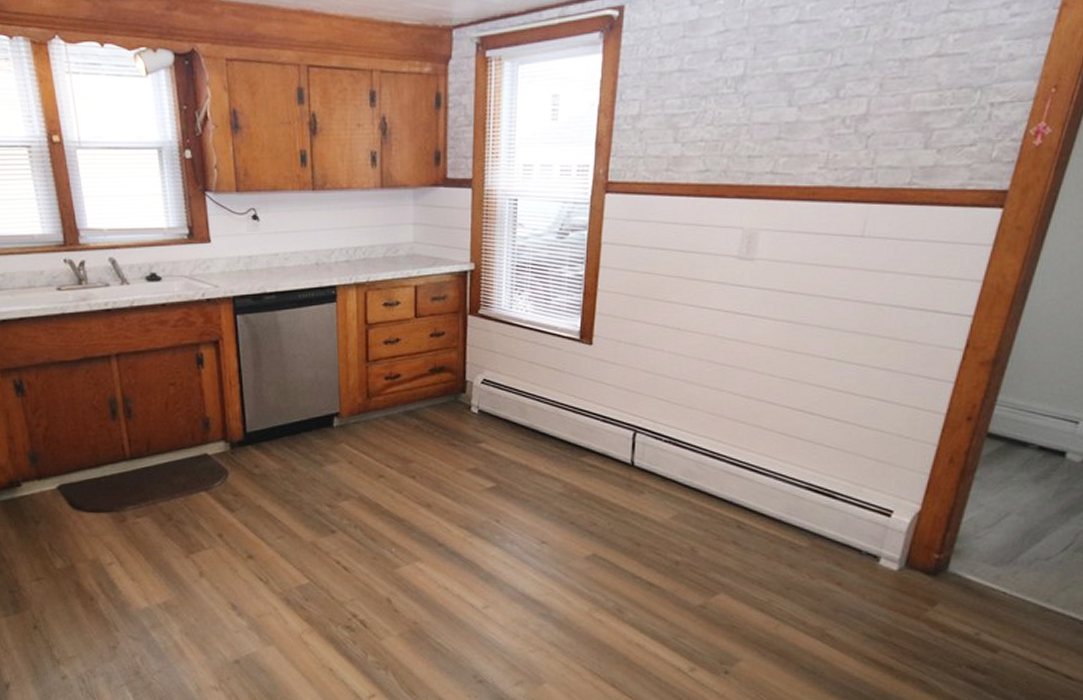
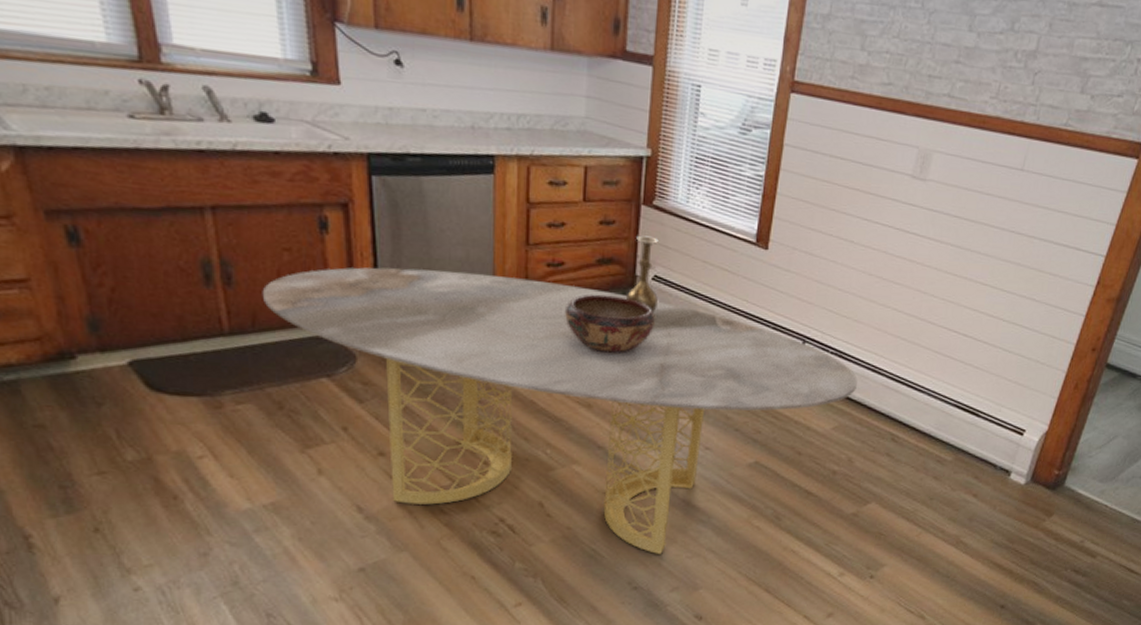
dining table: none [154,390,695,648] -> present [262,267,858,554]
decorative bowl: none [403,401,486,456] -> present [565,294,655,355]
vase: none [457,343,489,419] -> present [625,236,659,318]

